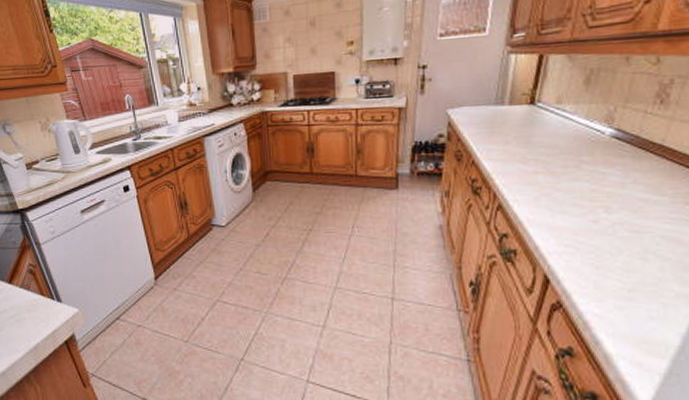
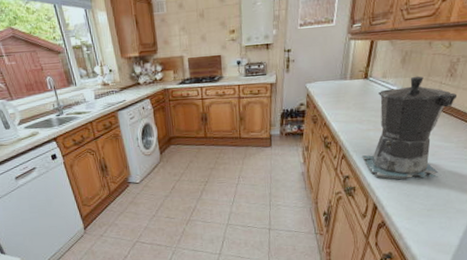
coffee maker: none [526,102,670,244] -> present [362,76,456,180]

